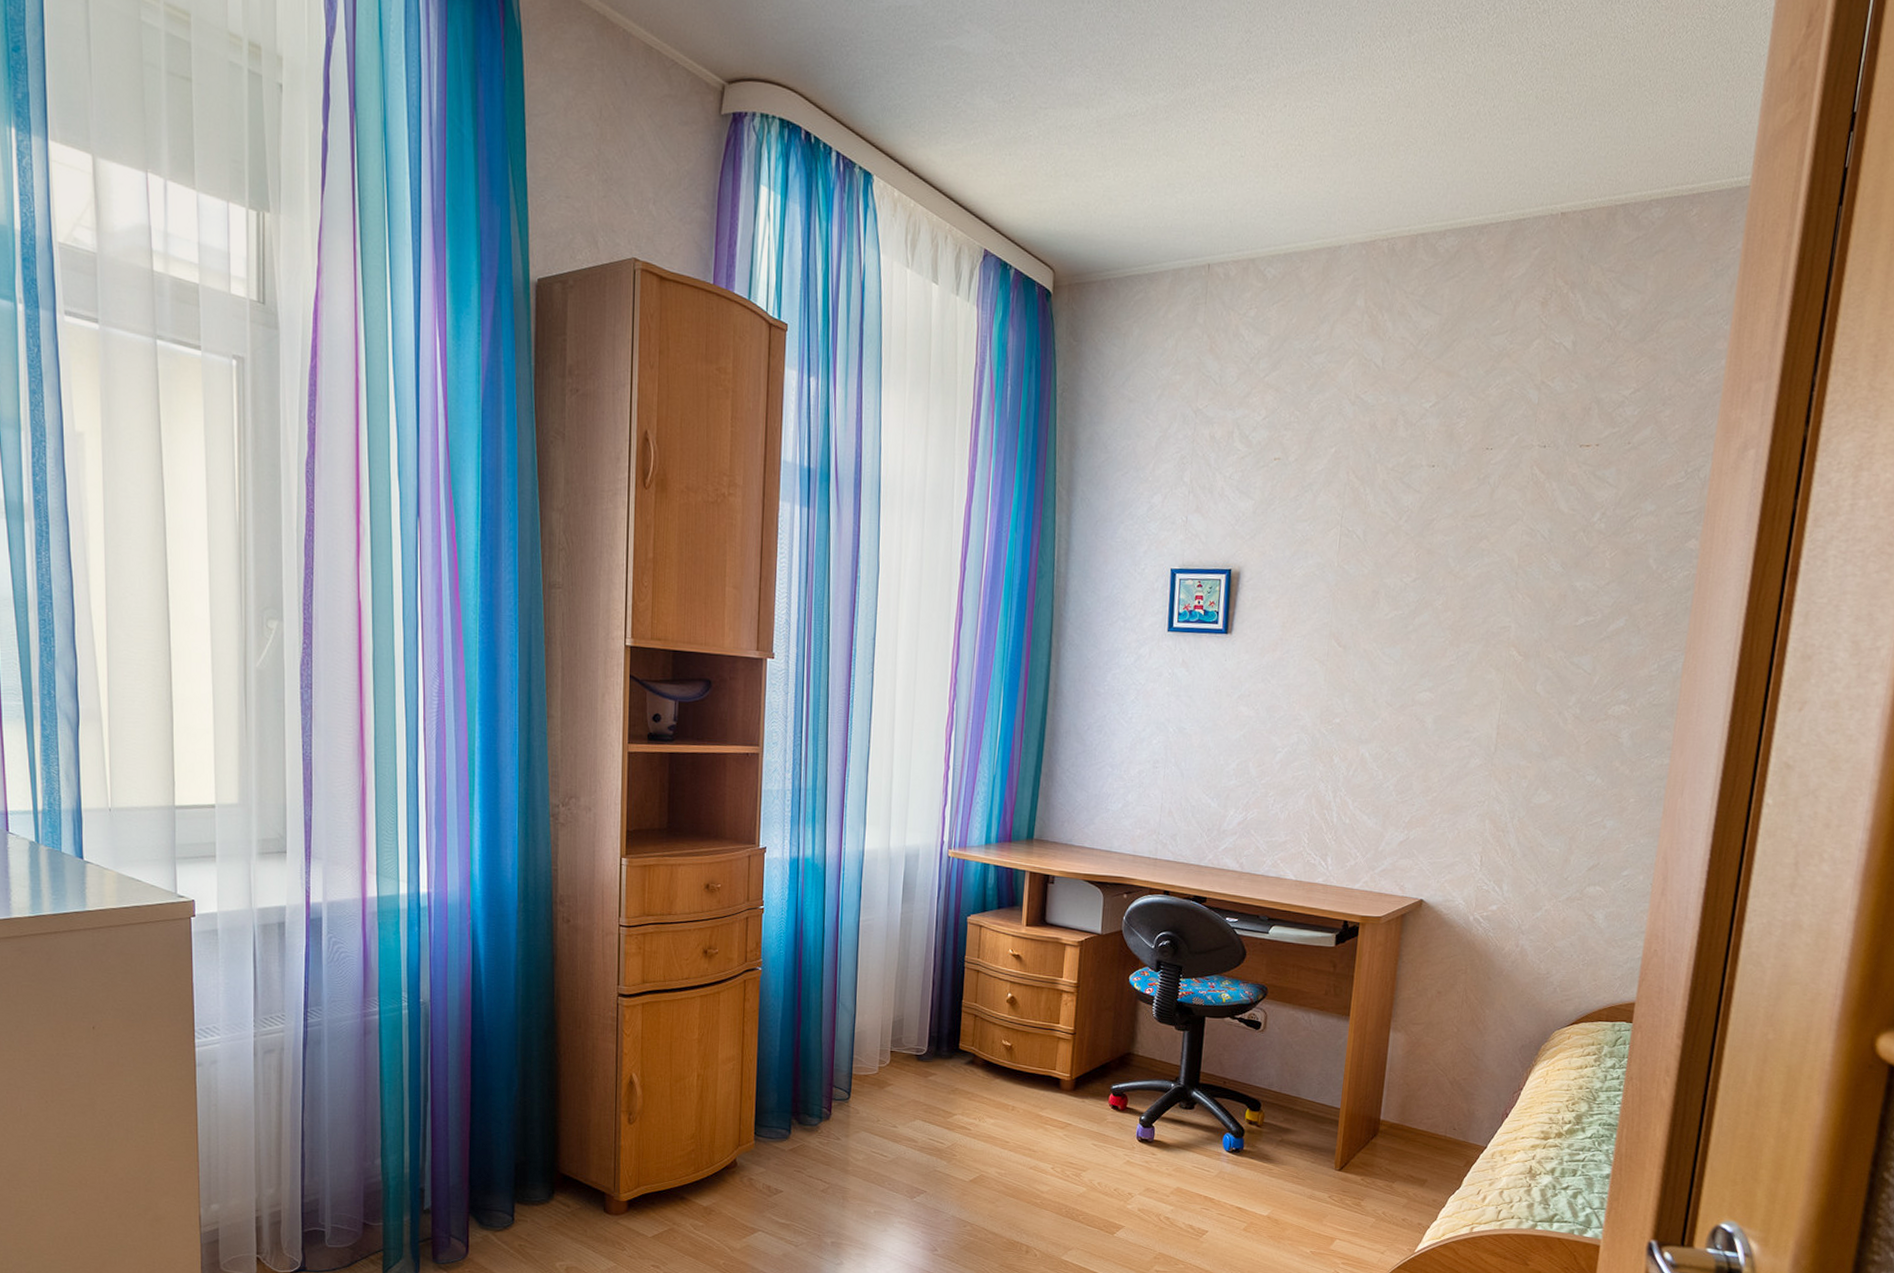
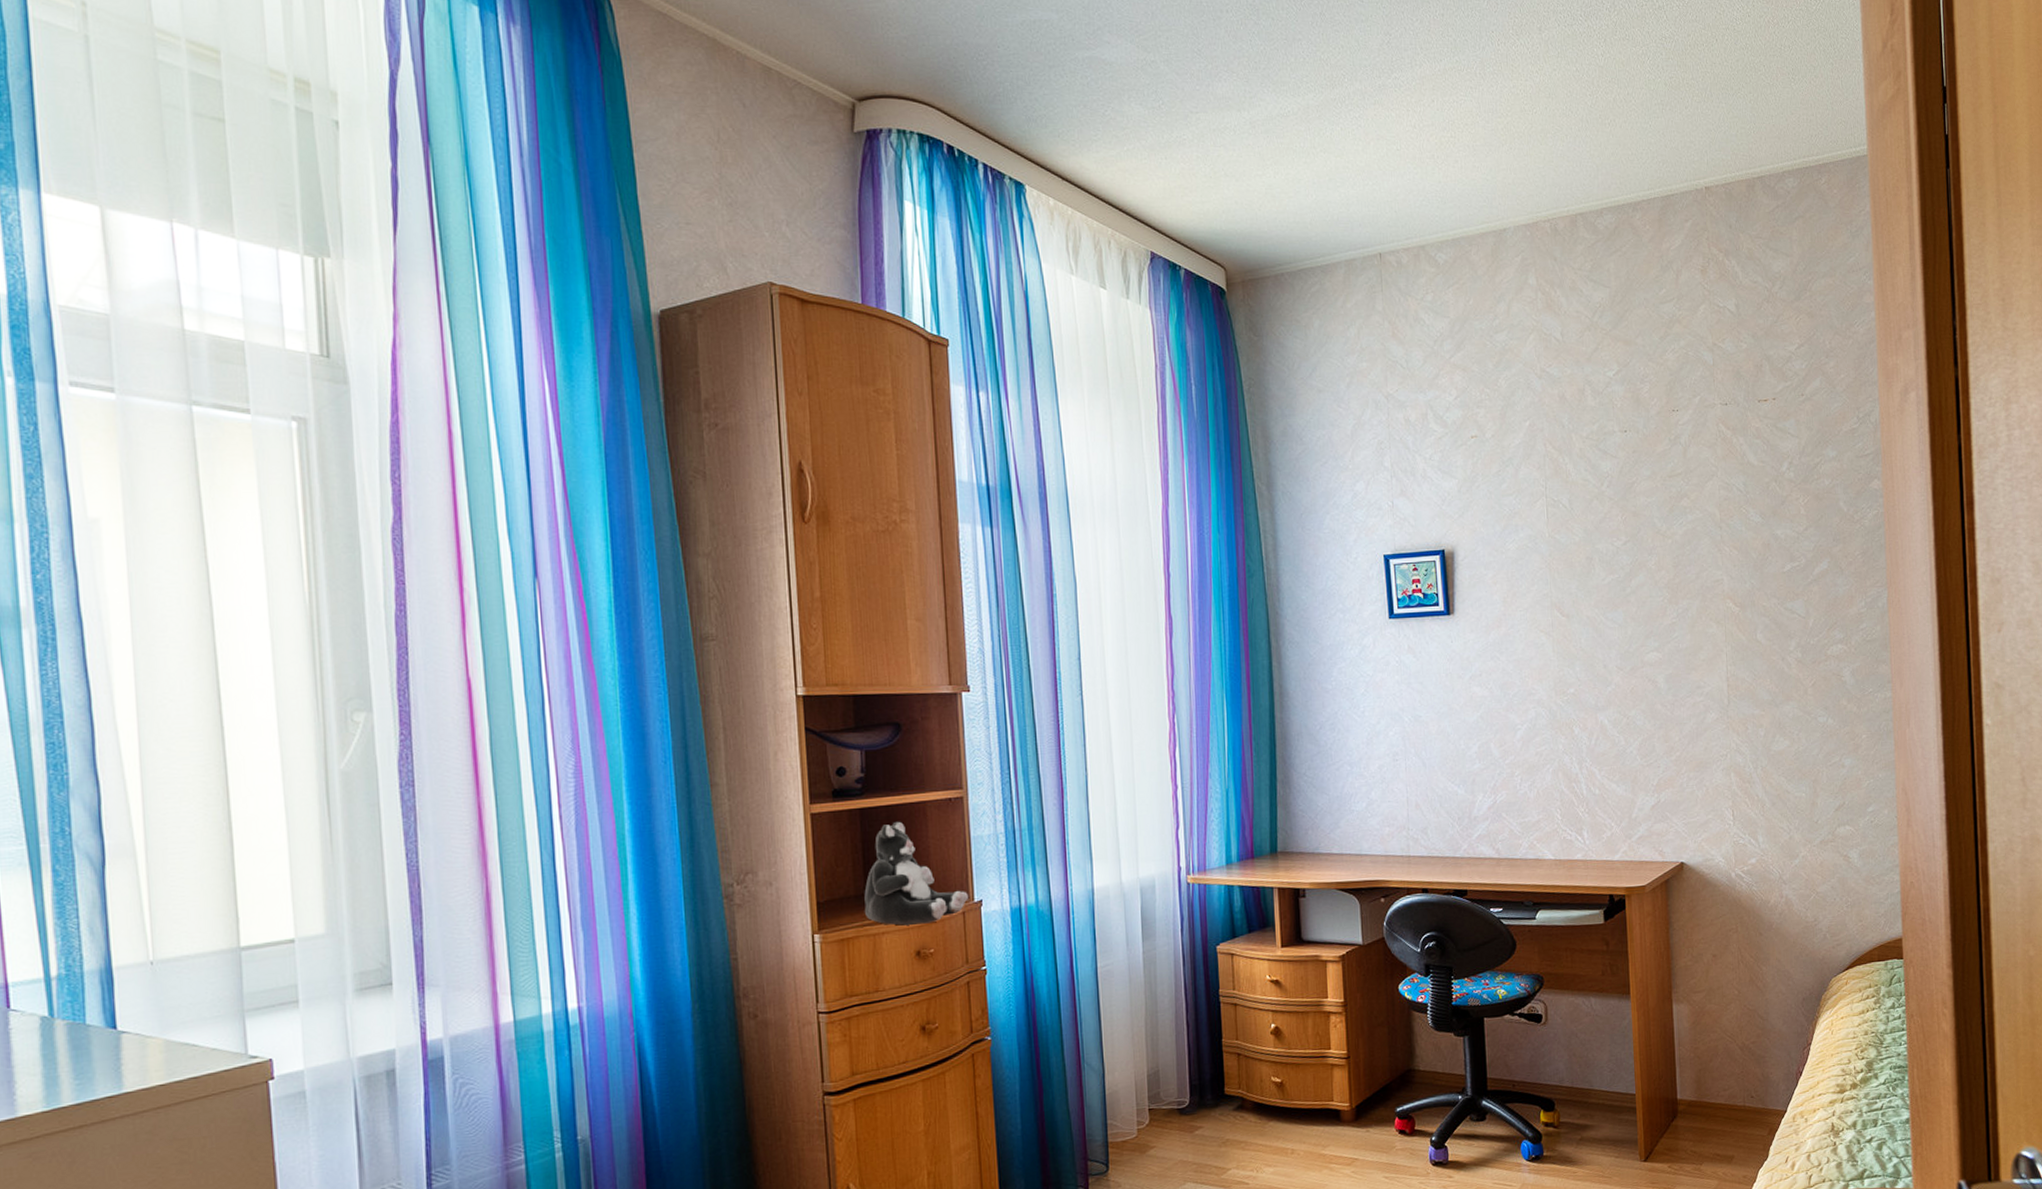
plush toy: none [666,768,754,862] -> present [864,821,968,926]

